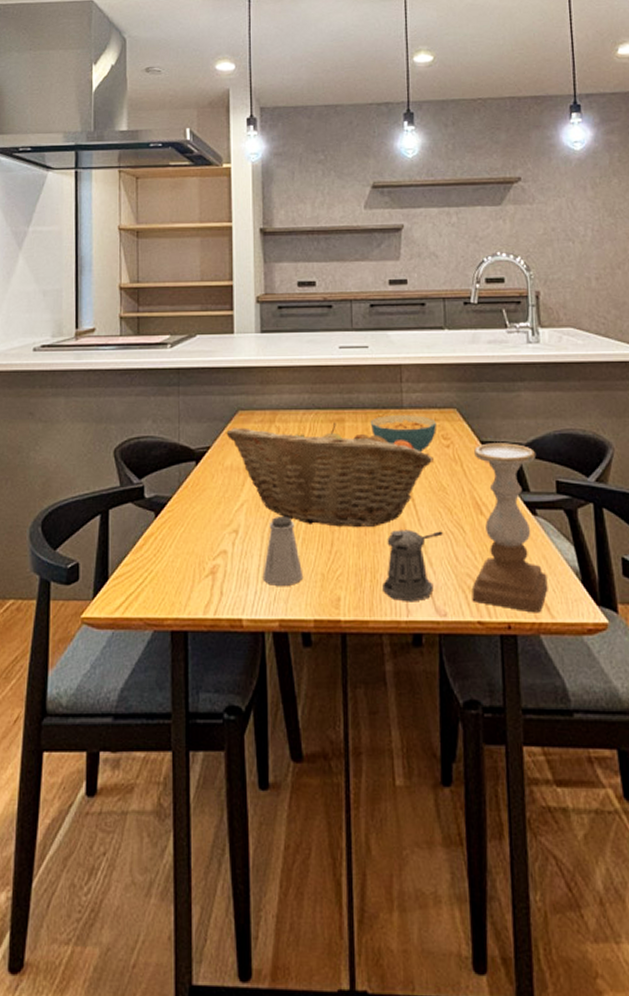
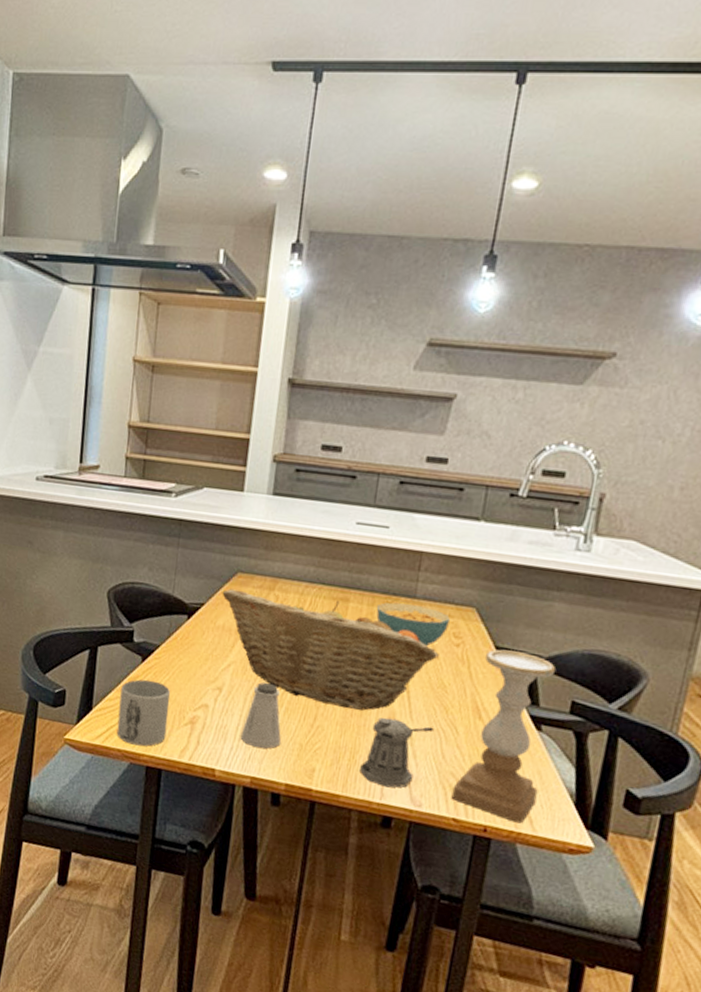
mug: none [136,535,188,610] -> present [116,679,171,746]

